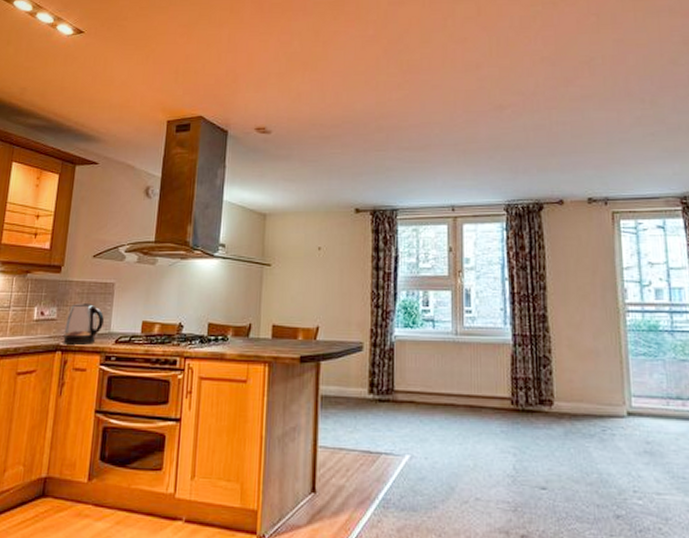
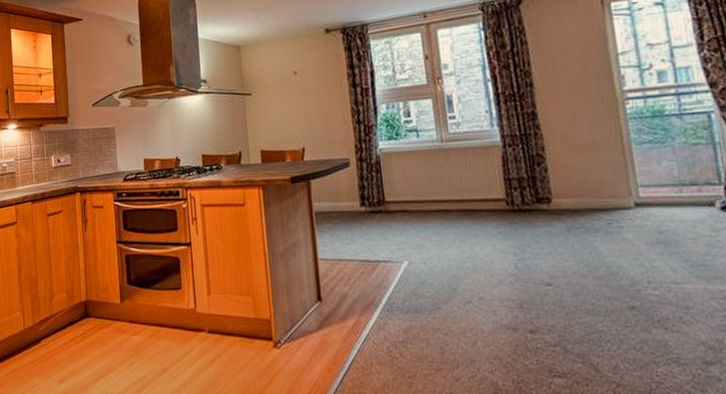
kettle: present [63,302,104,345] -> none [79,147,111,186]

